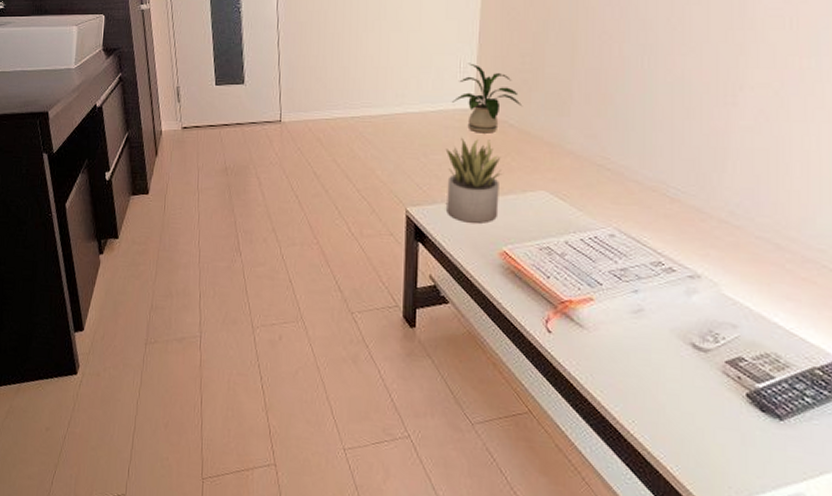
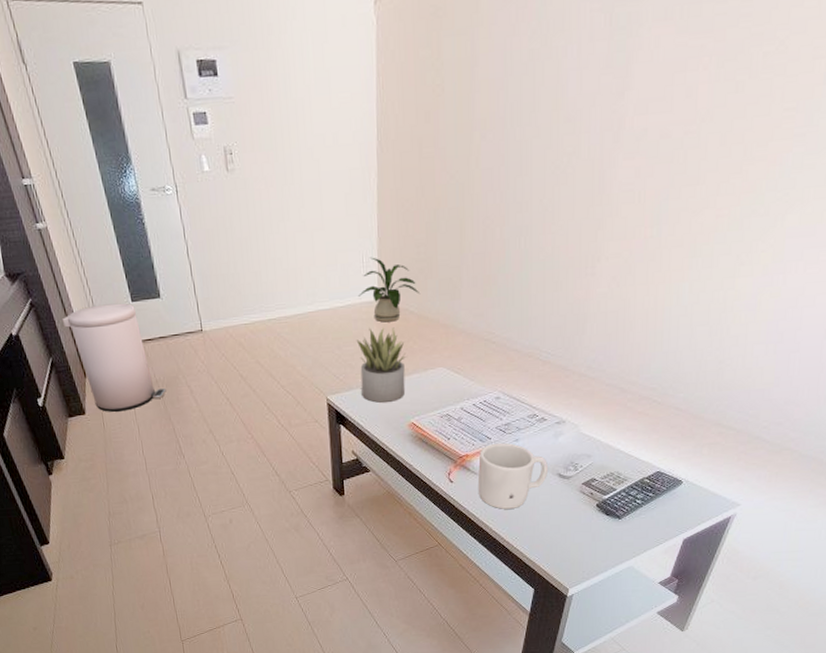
pedal bin: none [145,85,234,196] -> present [62,303,166,412]
mug: none [583,291,679,381] -> present [477,442,549,509]

